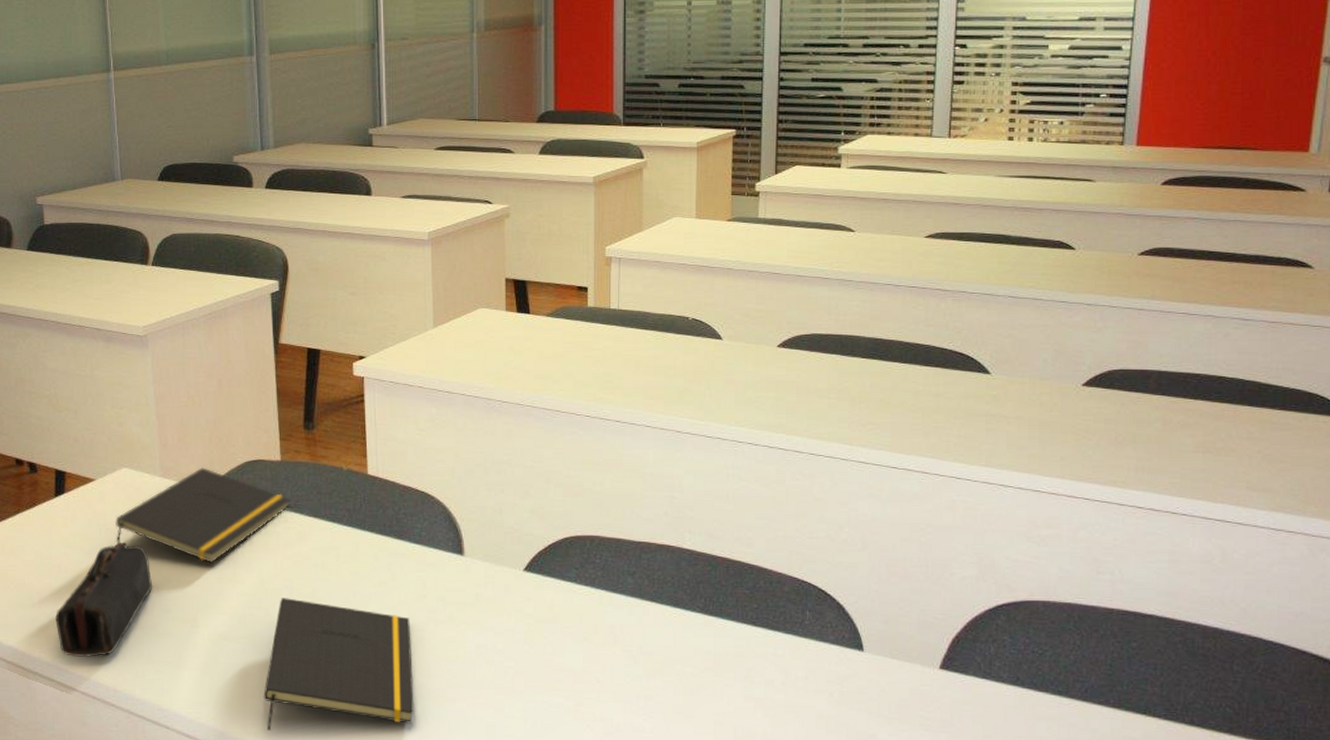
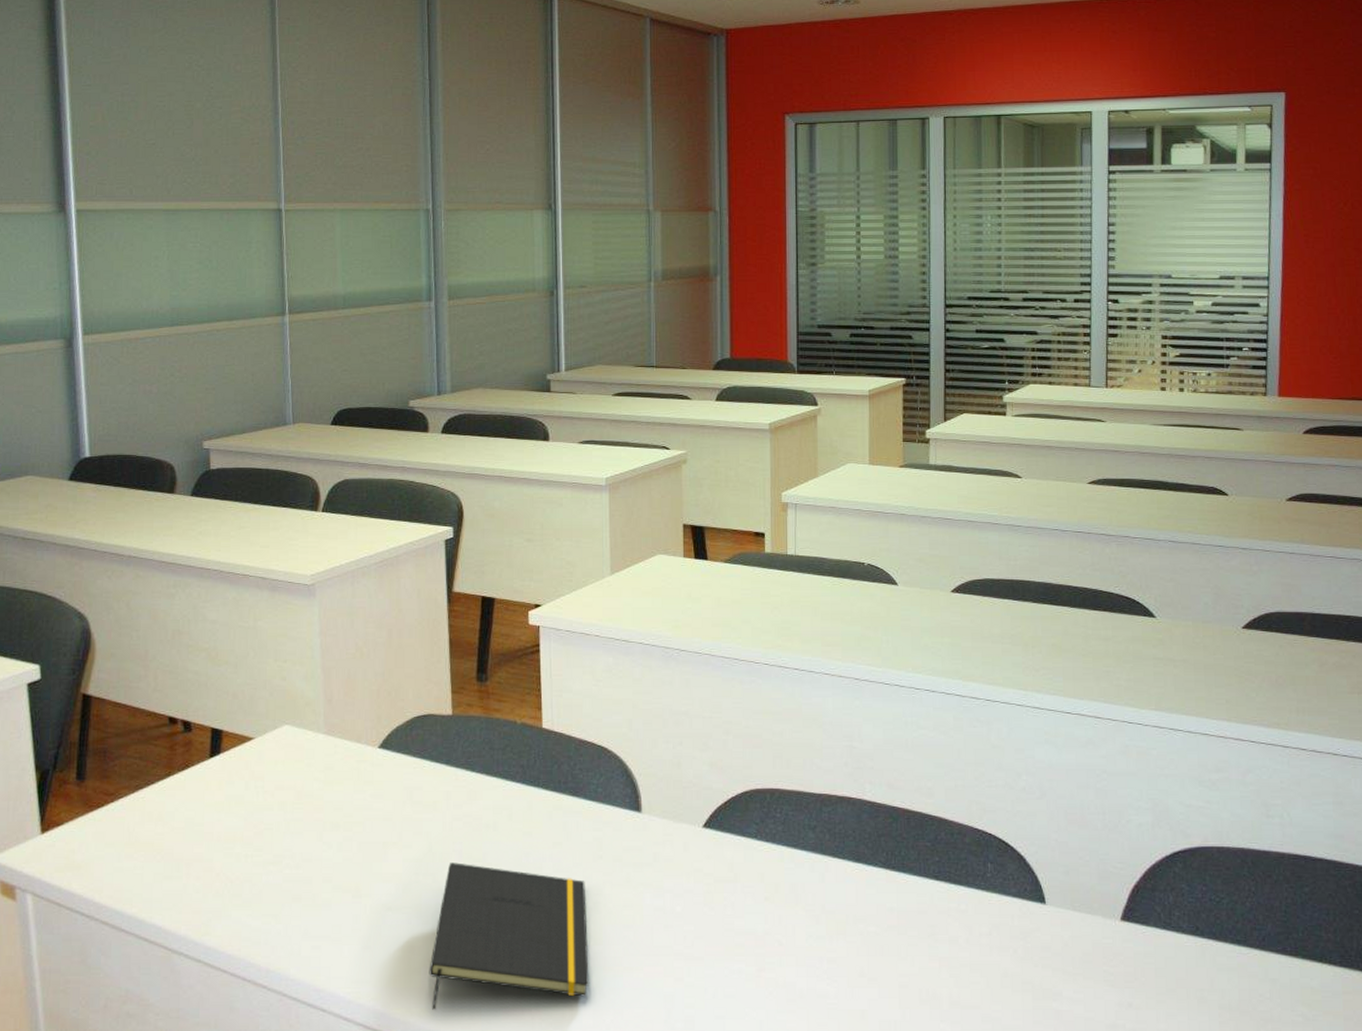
pencil case: present [55,542,153,658] -> none [205,806,313,935]
notepad: present [115,467,291,563] -> none [274,723,462,826]

